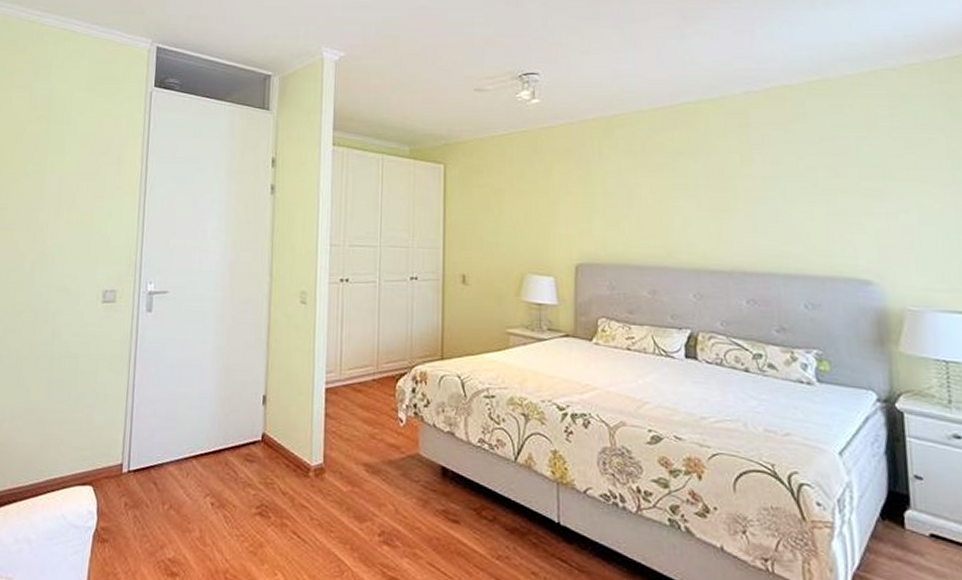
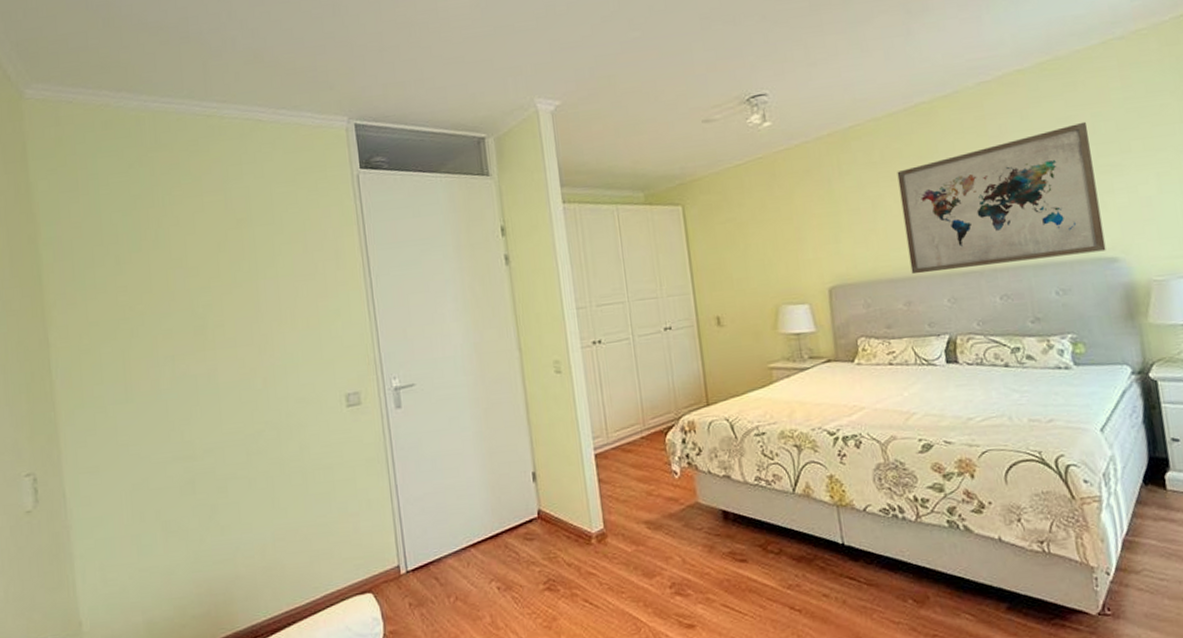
wall art: none [656,143,861,272] -> present [897,121,1106,275]

